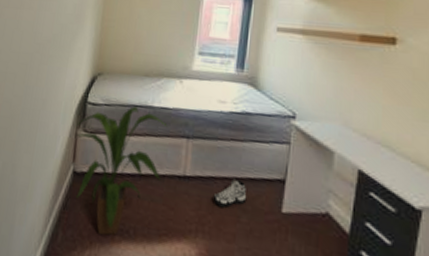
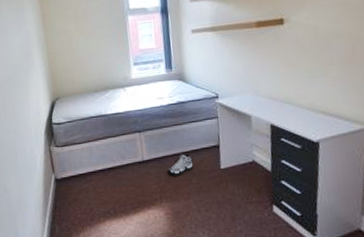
house plant: present [76,106,168,236] -> none [48,118,125,221]

